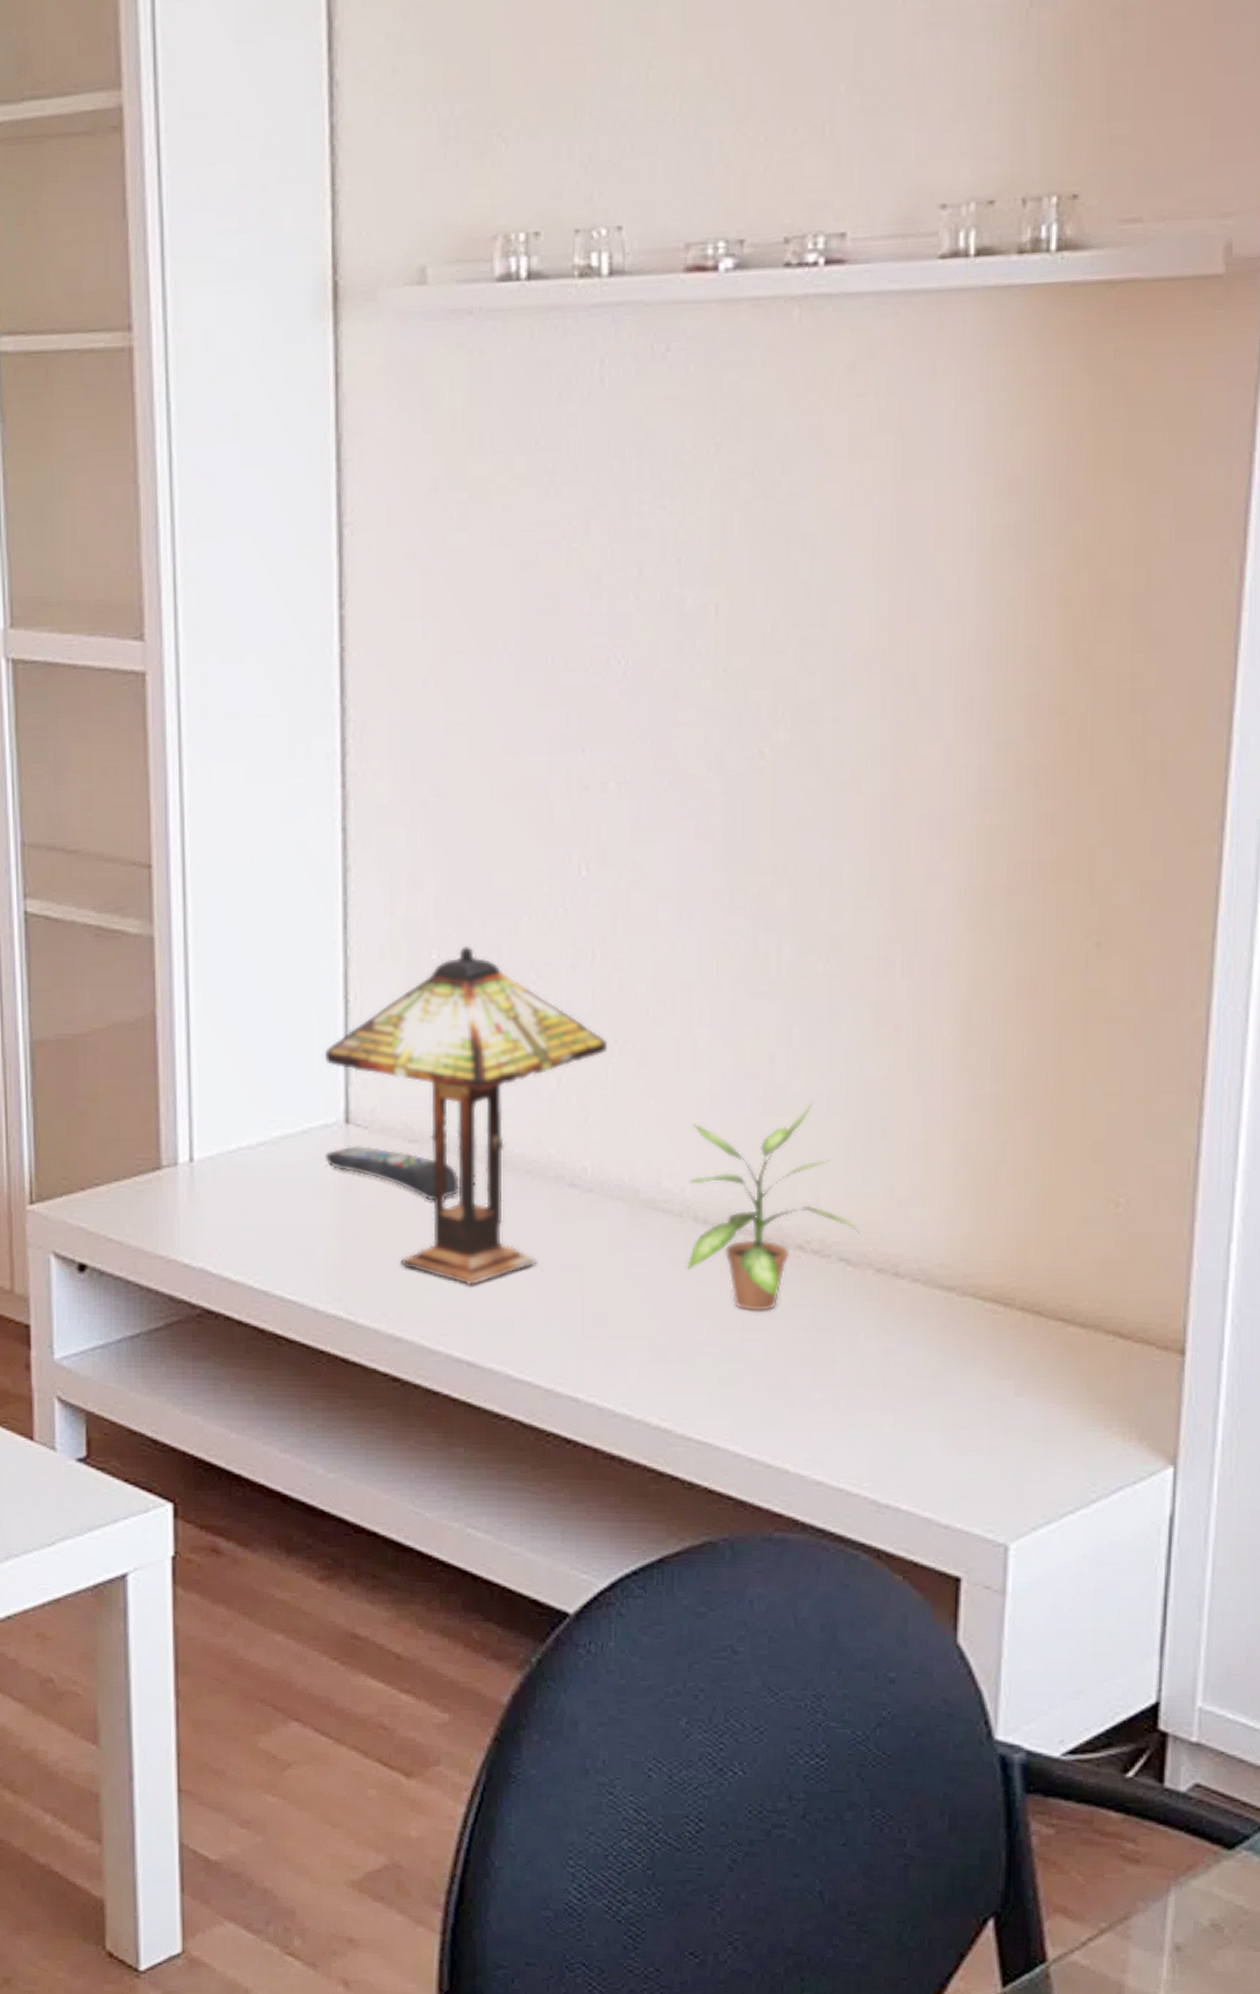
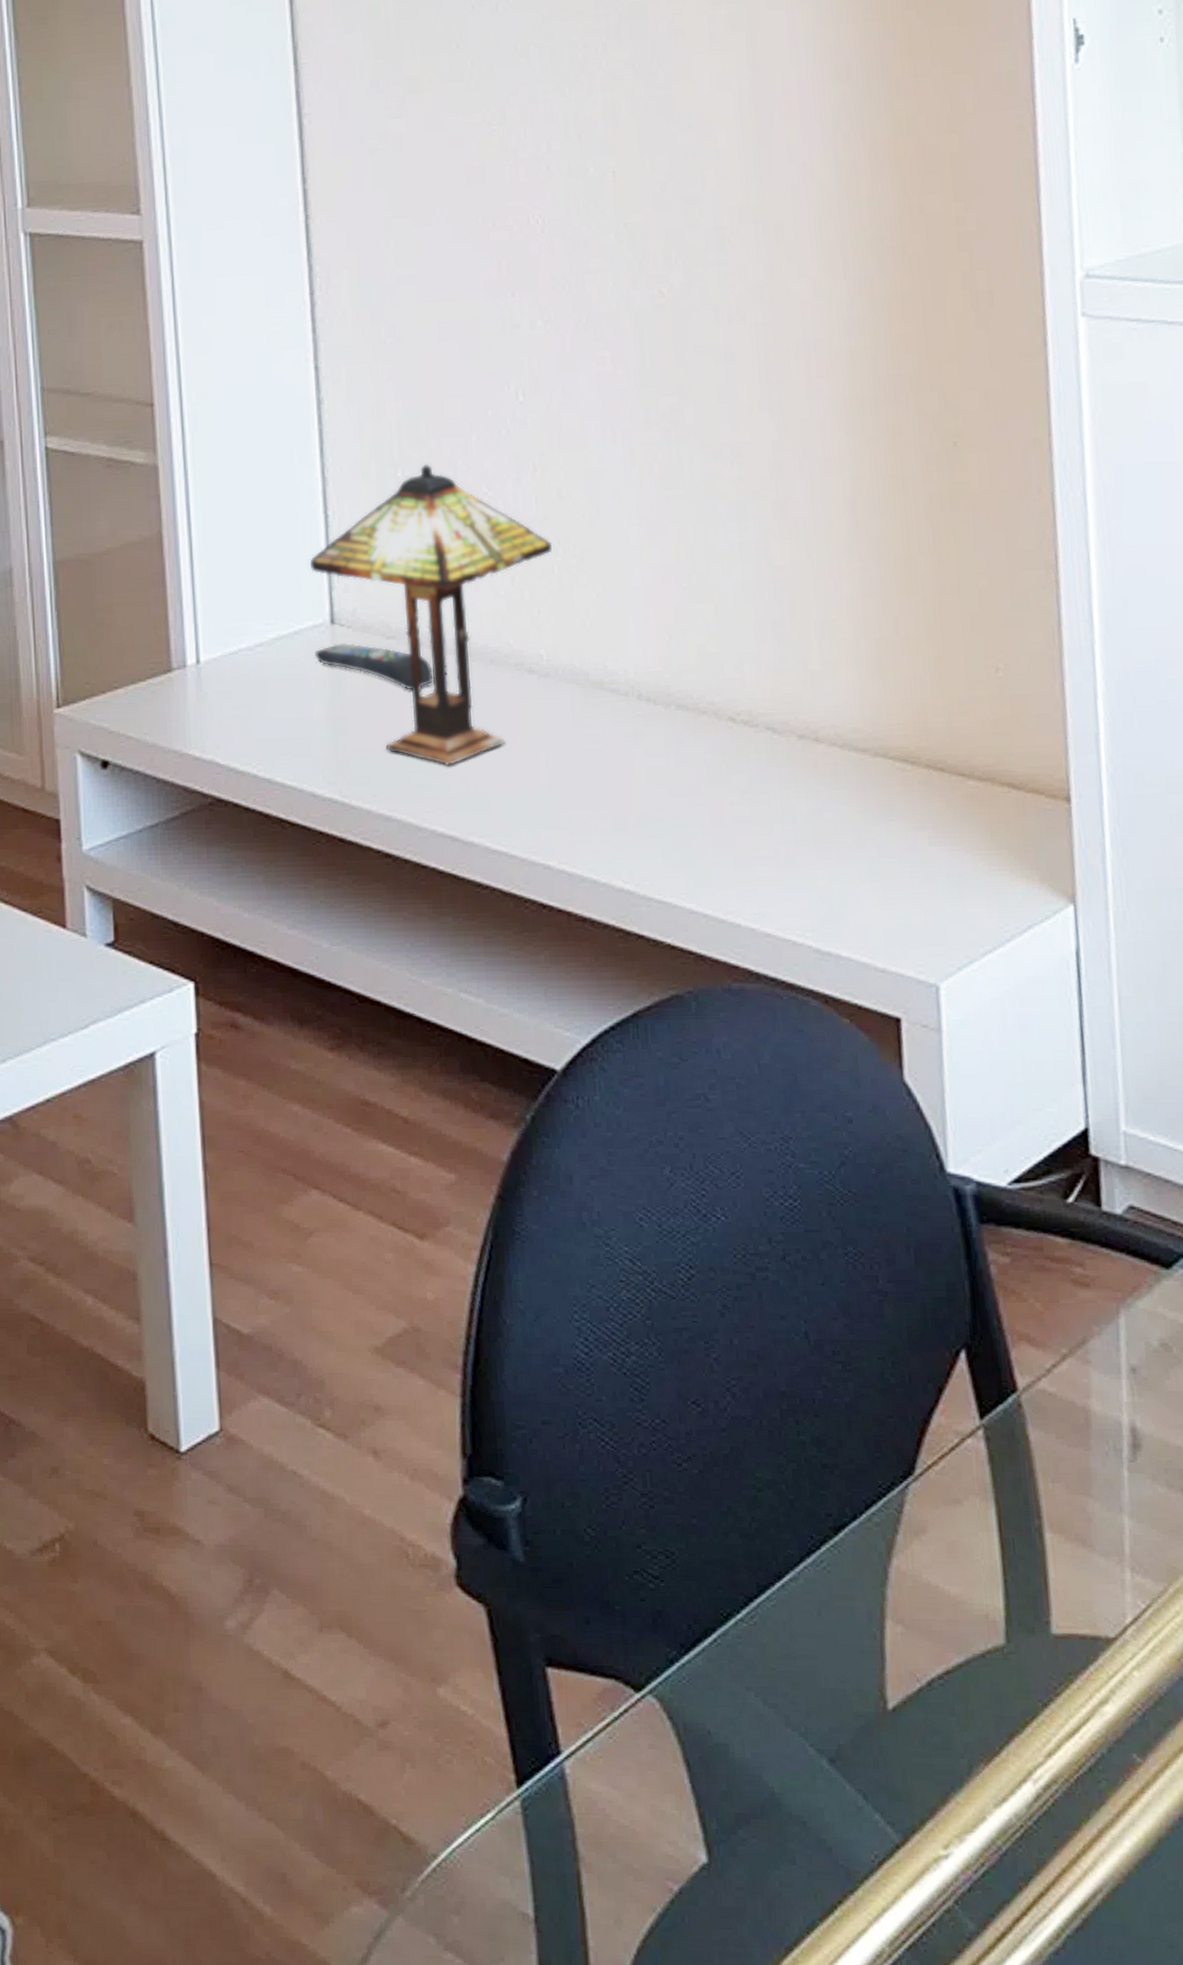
potted plant: present [686,1100,860,1311] -> none [631,587,781,779]

